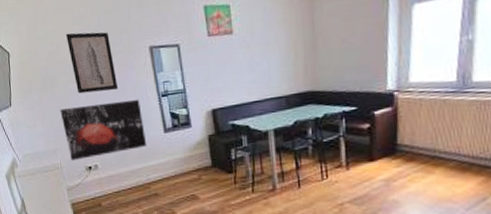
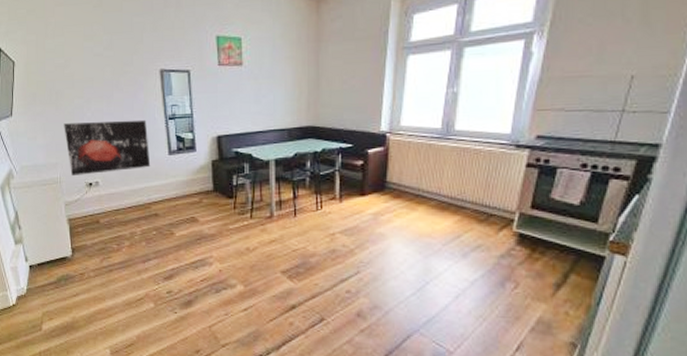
wall art: present [66,32,119,94] -> none [76,48,126,110]

